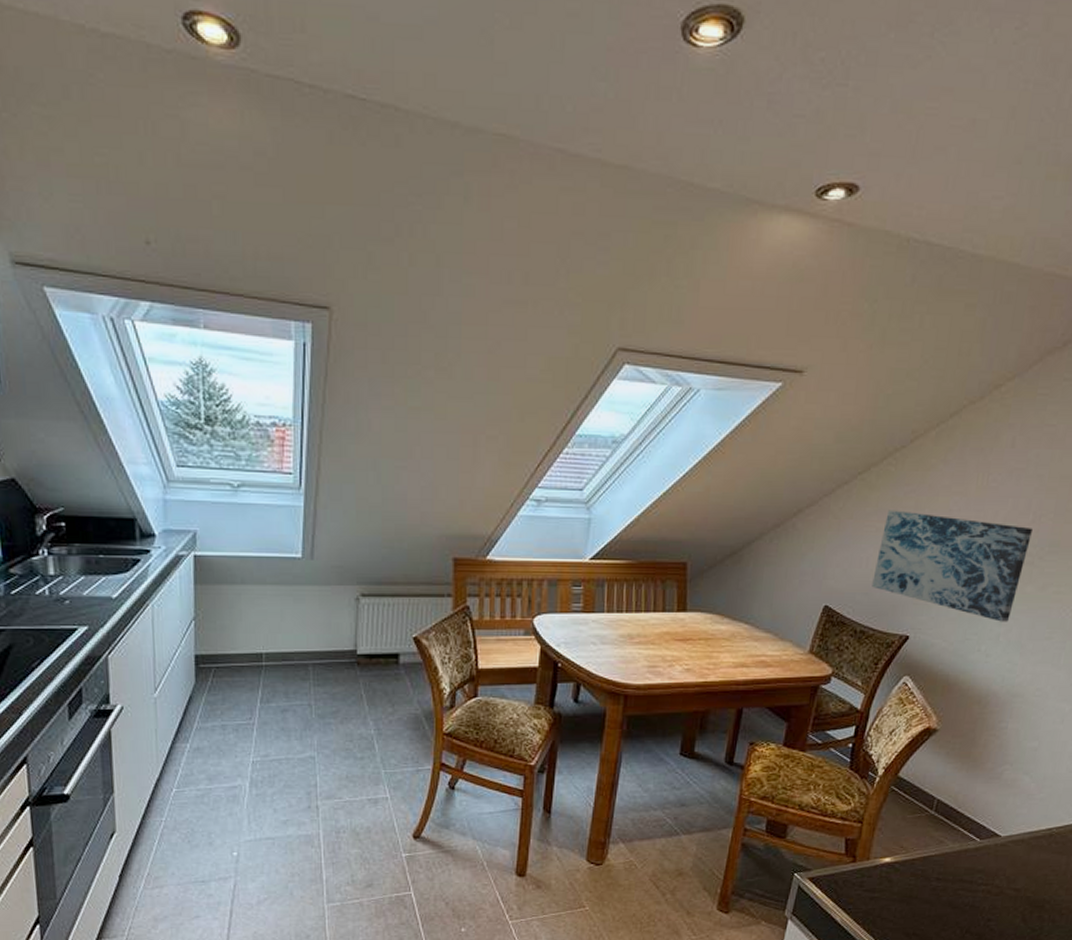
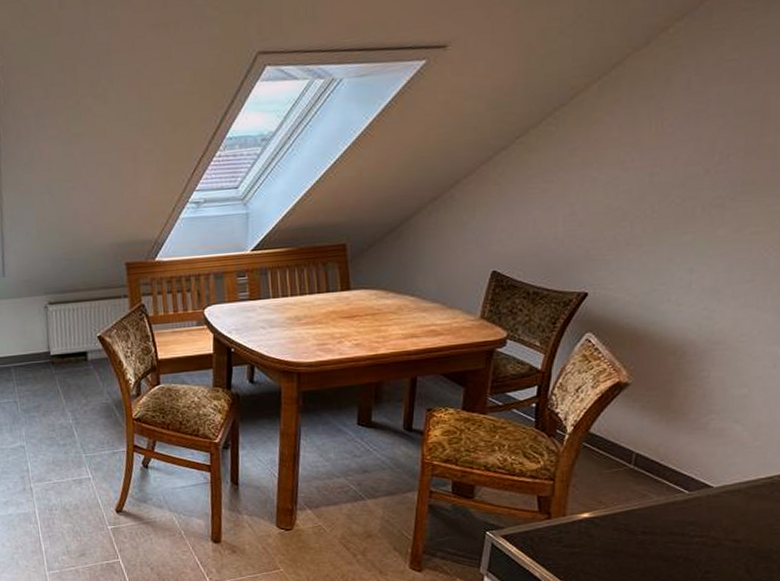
wall art: present [872,510,1033,622] -> none [542,168,720,270]

